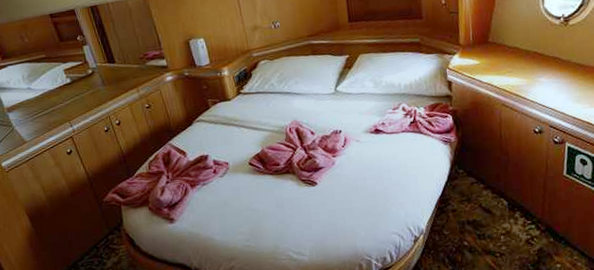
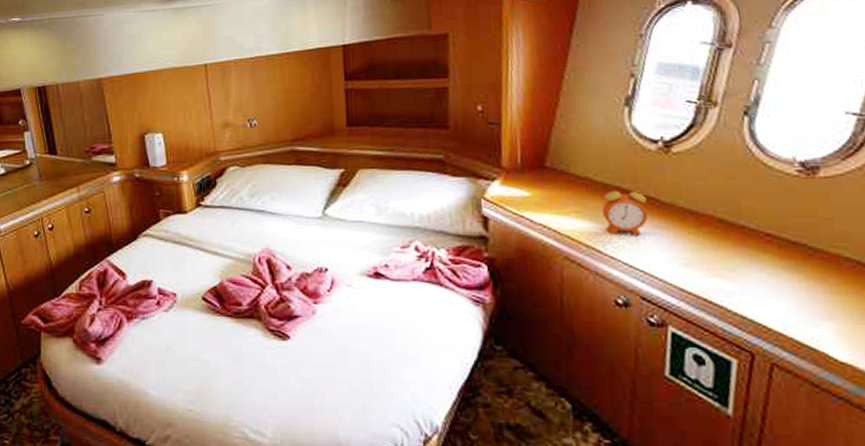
alarm clock: none [525,49,554,85] -> present [601,185,649,236]

